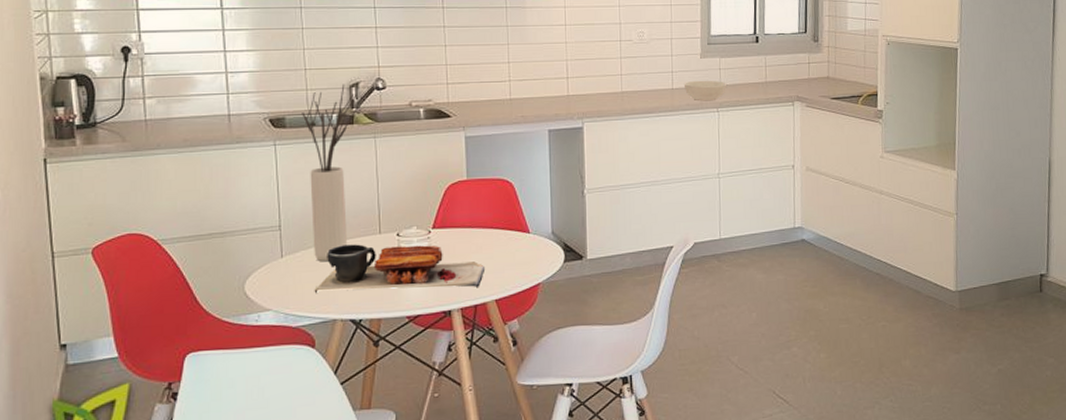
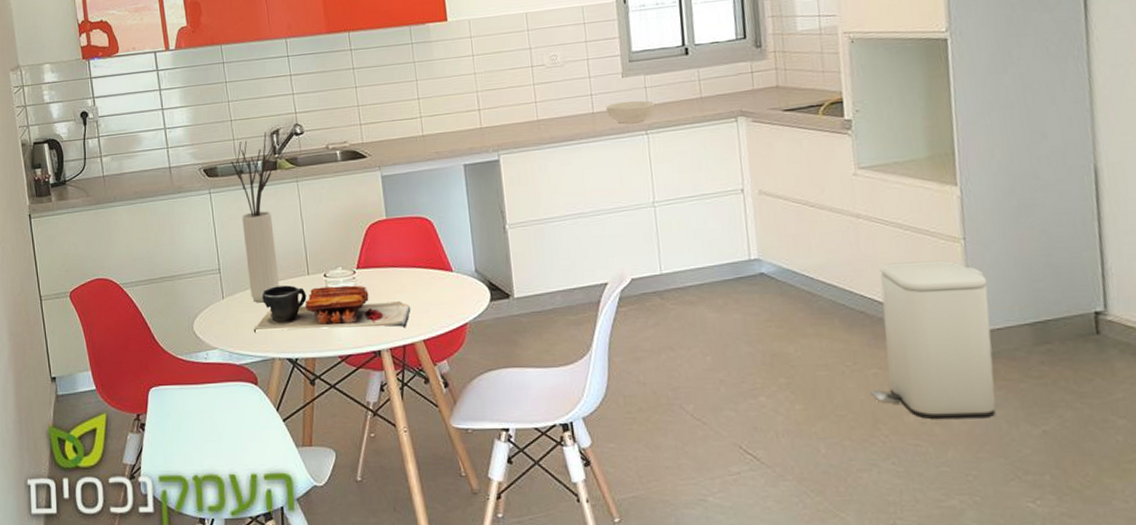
pedal bin: none [878,231,970,363] -> present [870,260,996,419]

